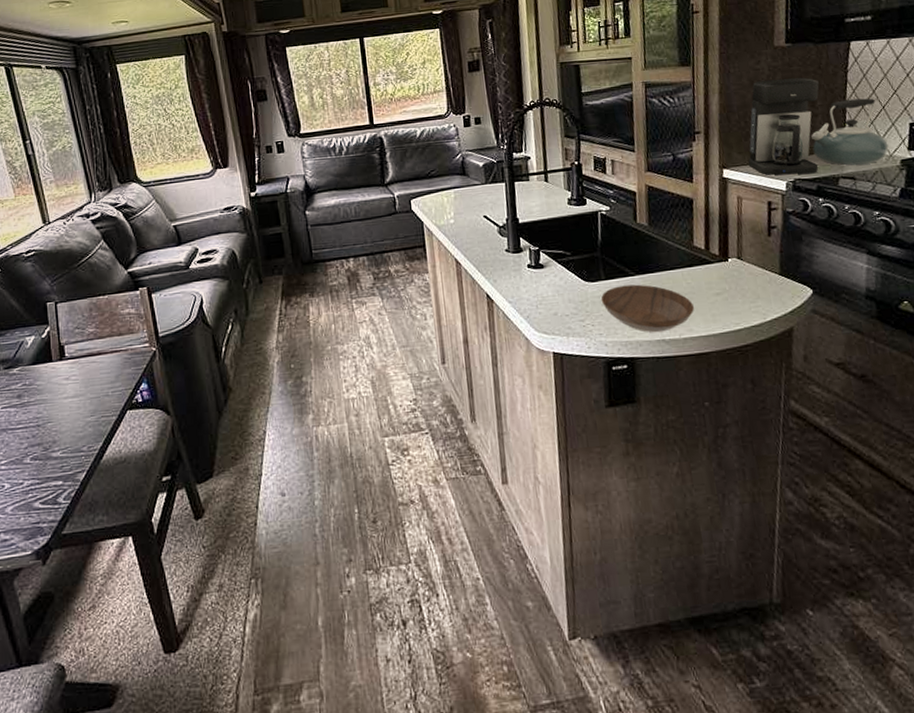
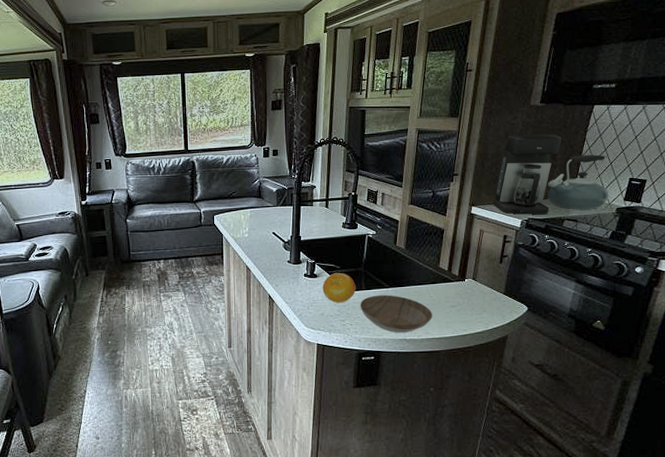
fruit: none [551,260,594,299] -> present [322,273,356,303]

